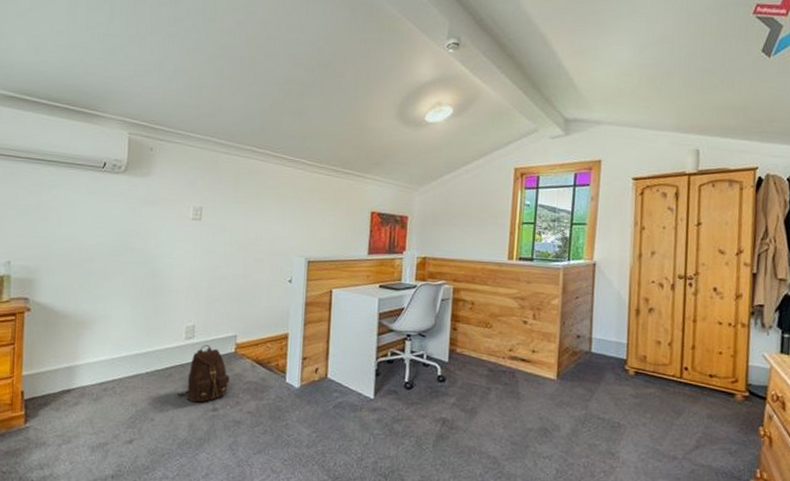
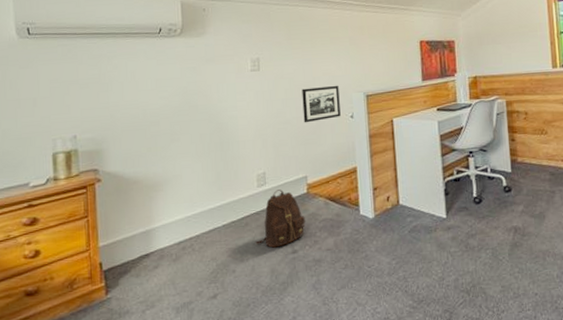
picture frame: none [240,245,281,281] -> present [302,85,341,123]

